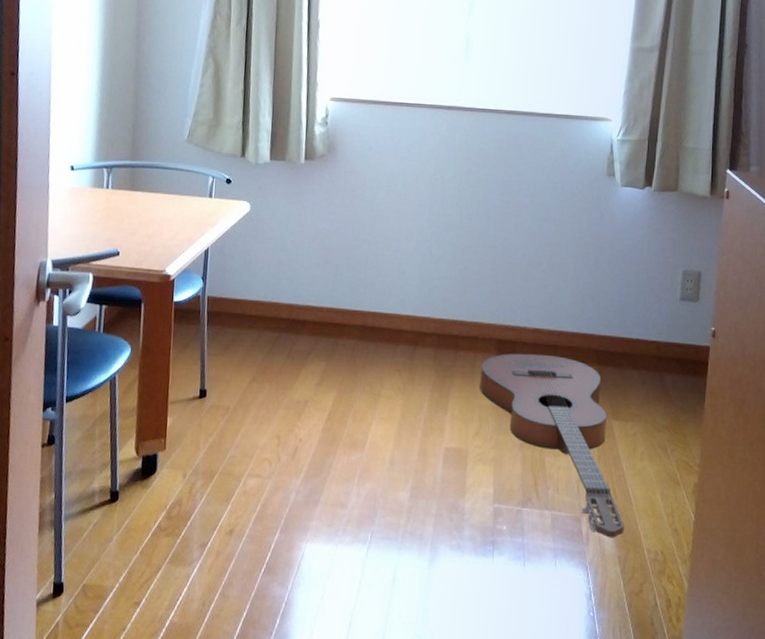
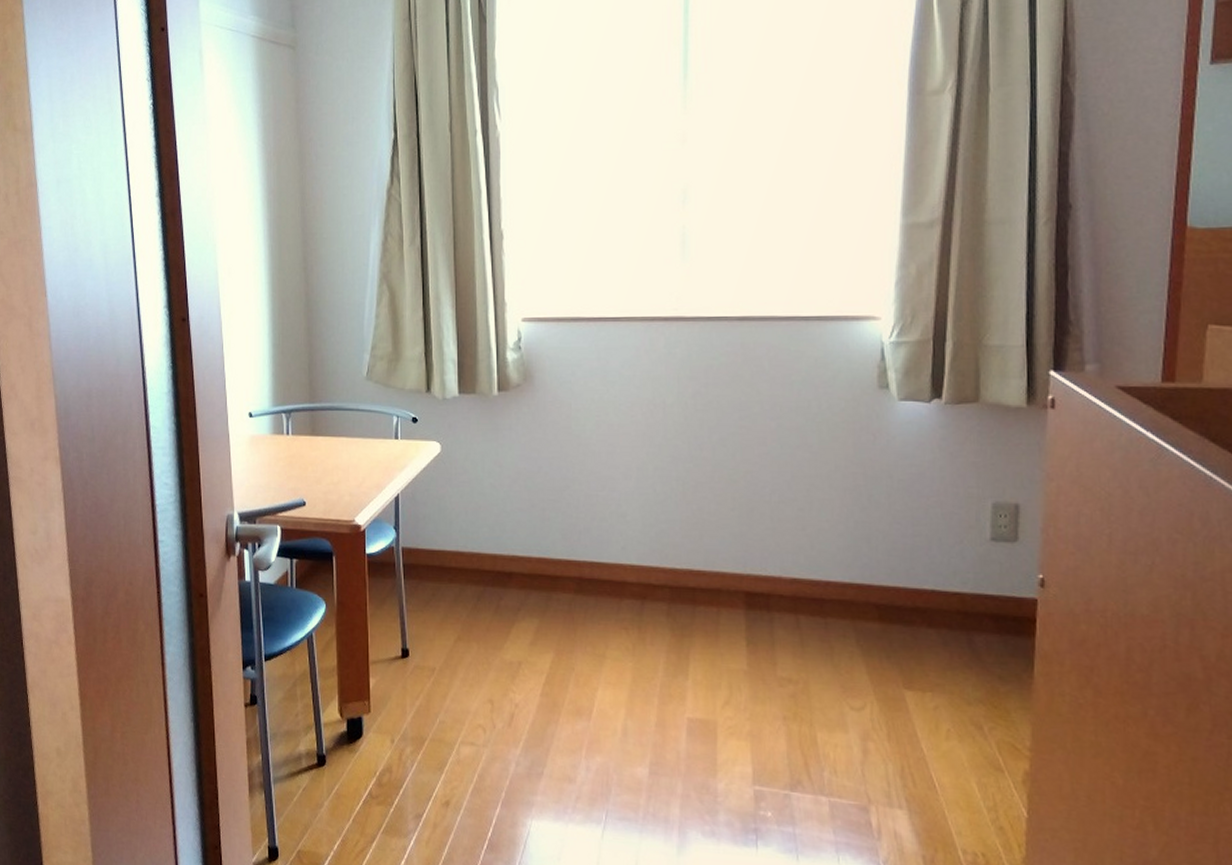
guitar: present [480,353,624,538] -> none [727,608,929,834]

